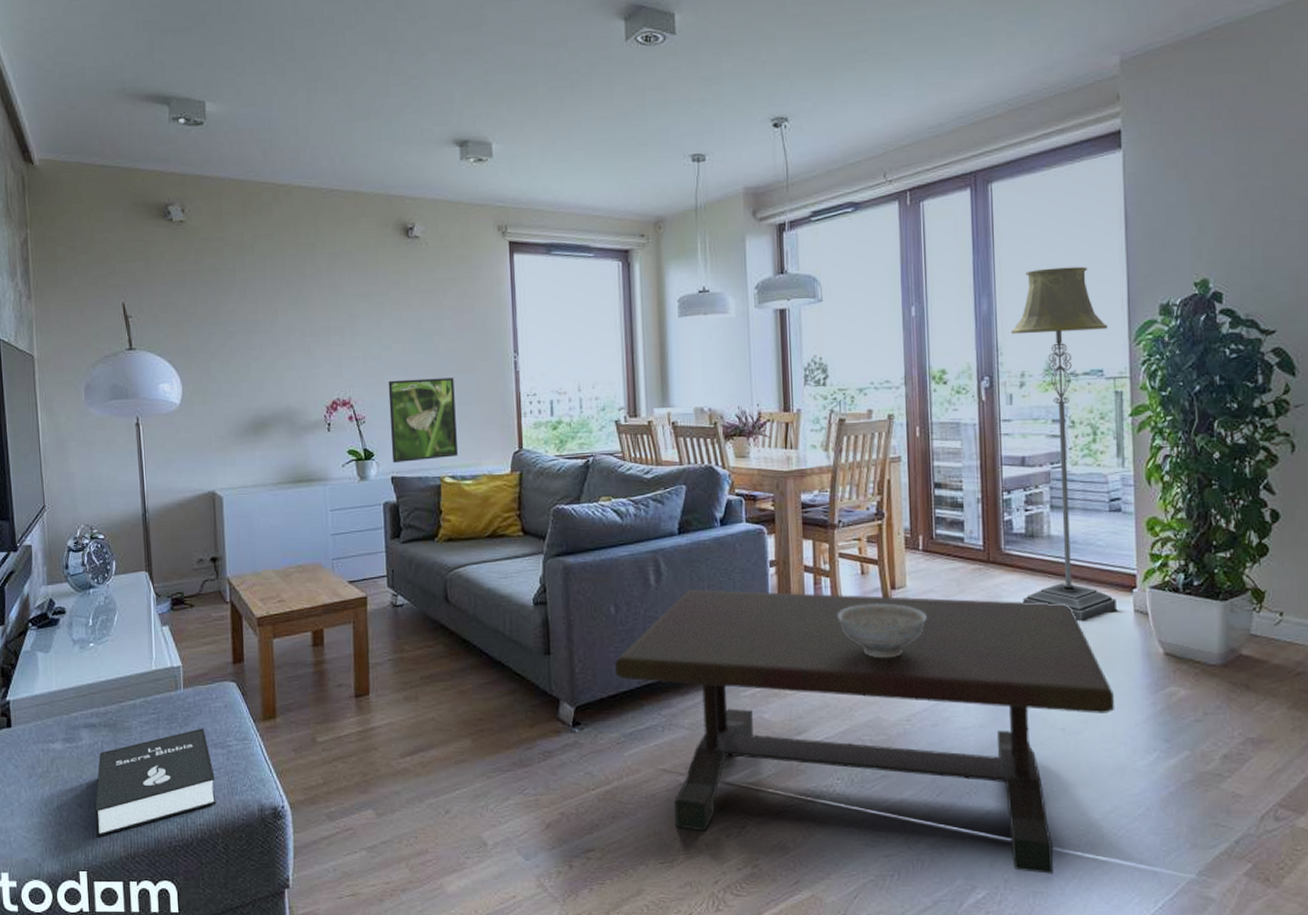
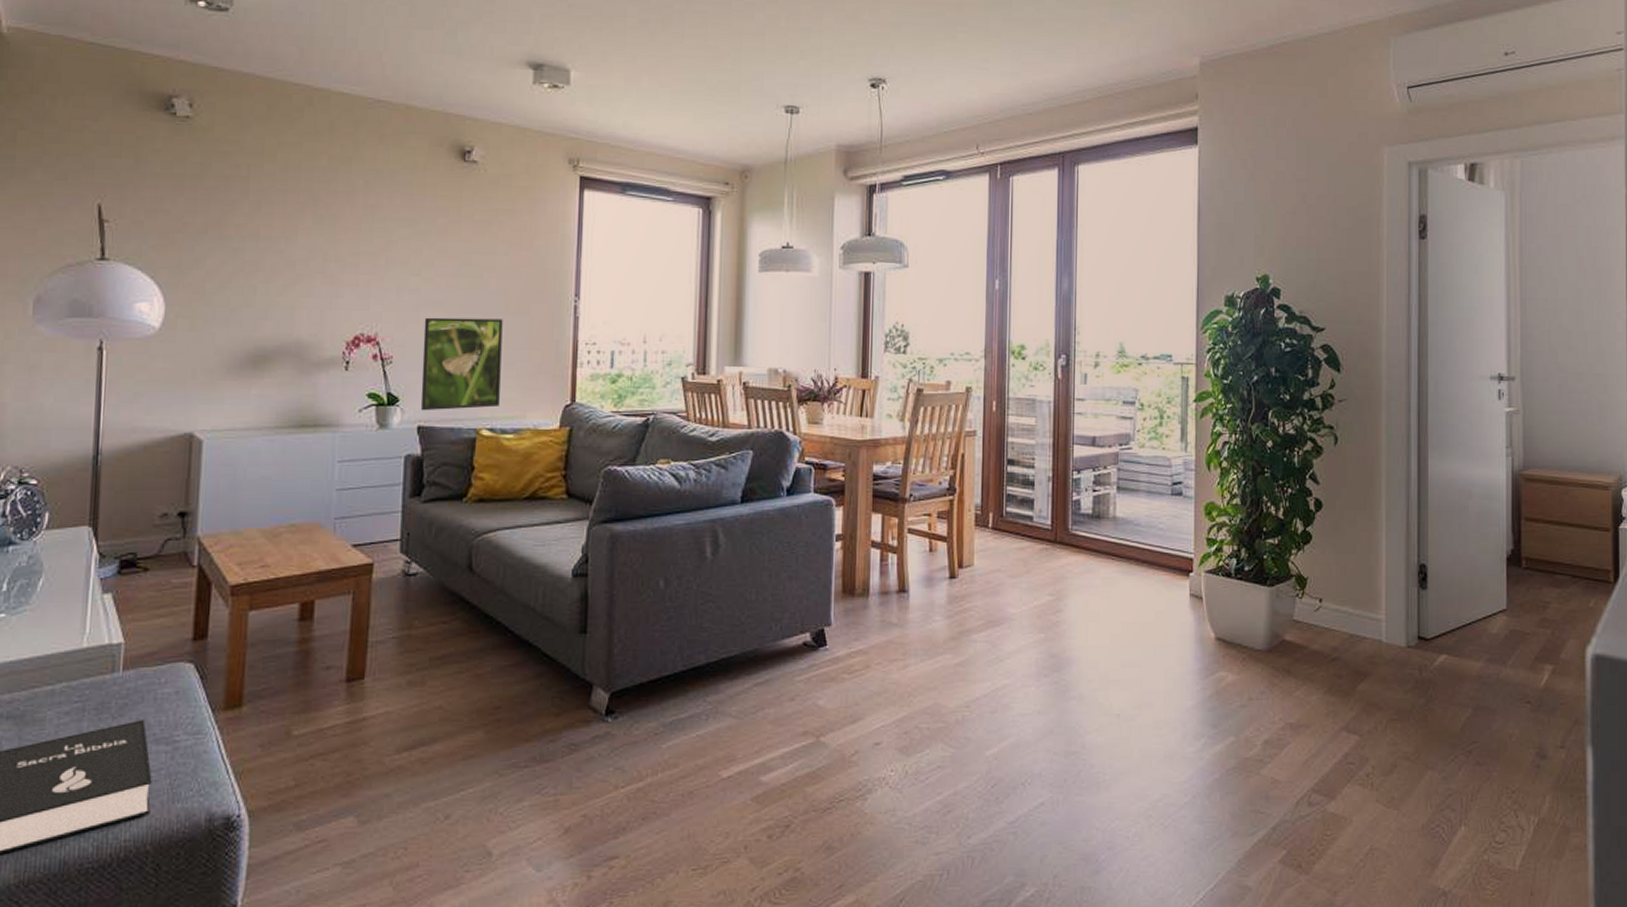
coffee table: present [615,589,1115,874] -> none [659,564,1168,868]
decorative bowl: present [838,603,927,658] -> none [903,583,992,641]
floor lamp: present [1010,266,1116,620] -> none [1086,252,1178,604]

